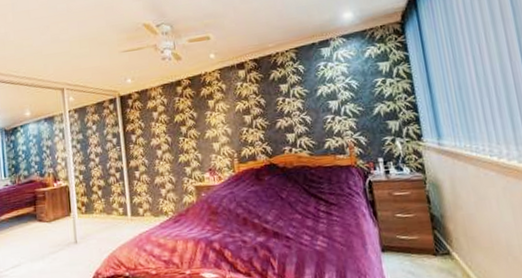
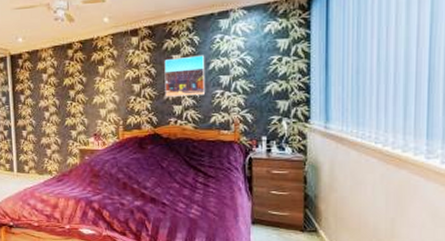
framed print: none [272,82,317,126] -> present [164,55,206,97]

